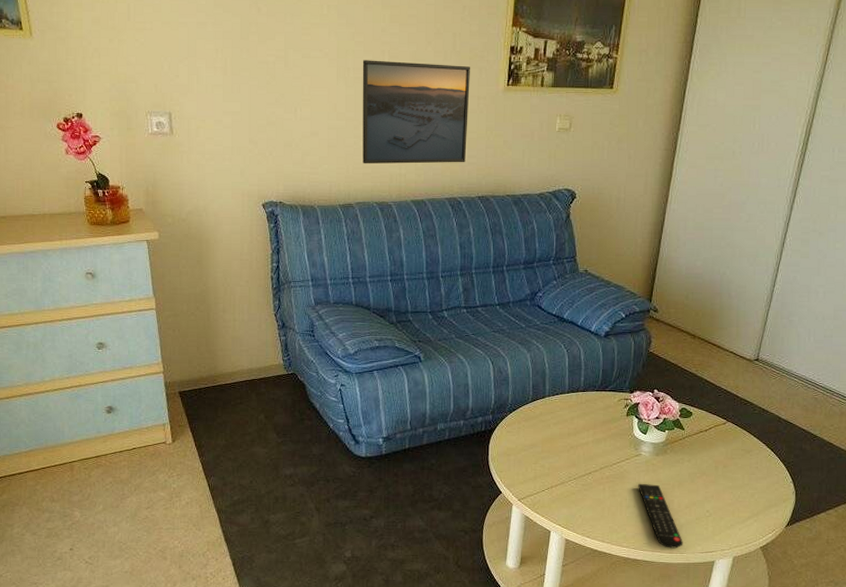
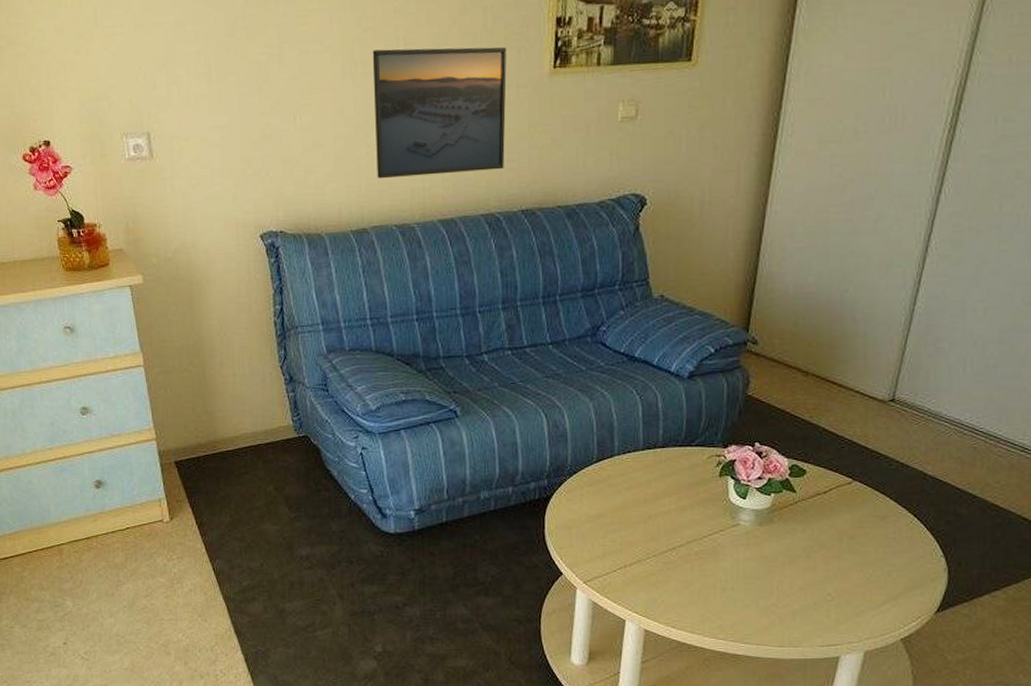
remote control: present [638,483,683,549] -> none [736,560,797,641]

